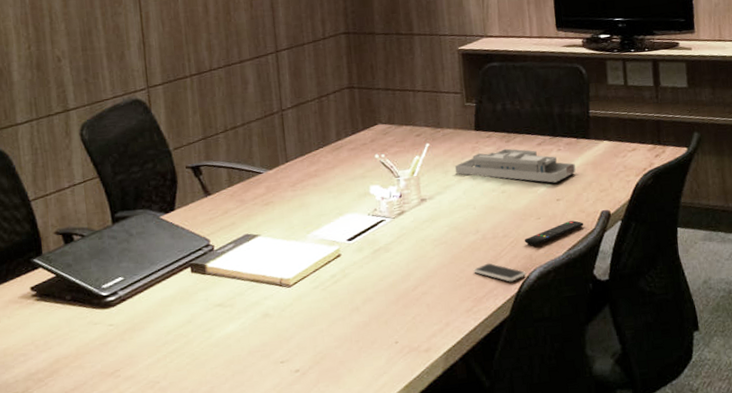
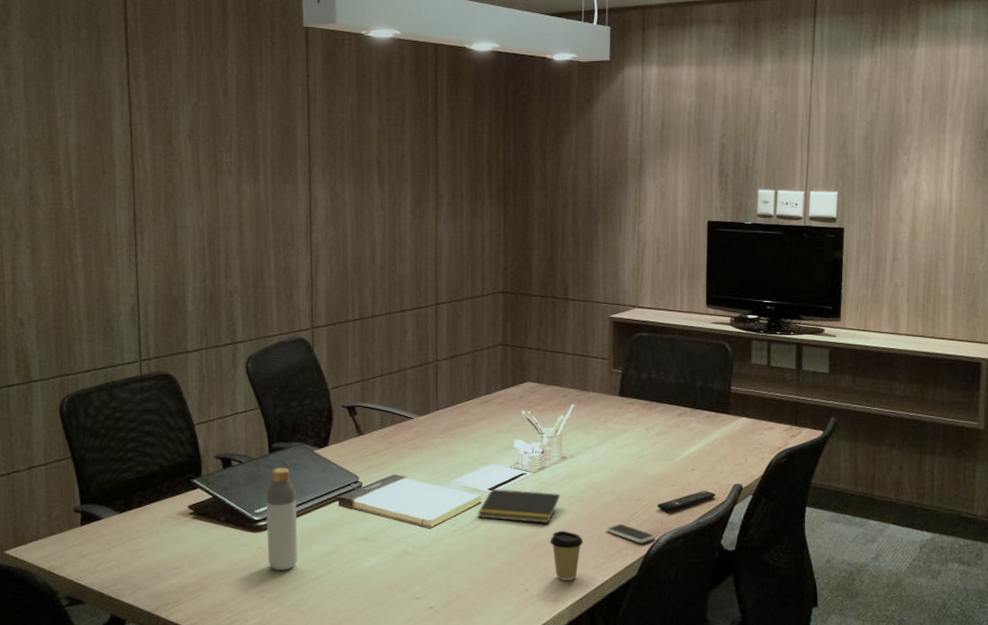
bottle: none [112,237,152,347] -> present [266,468,298,571]
notepad: none [338,237,423,272] -> present [477,489,561,523]
coffee cup: none [416,275,452,329] -> present [550,530,584,581]
desk organizer: present [454,148,576,183] -> none [596,416,713,453]

